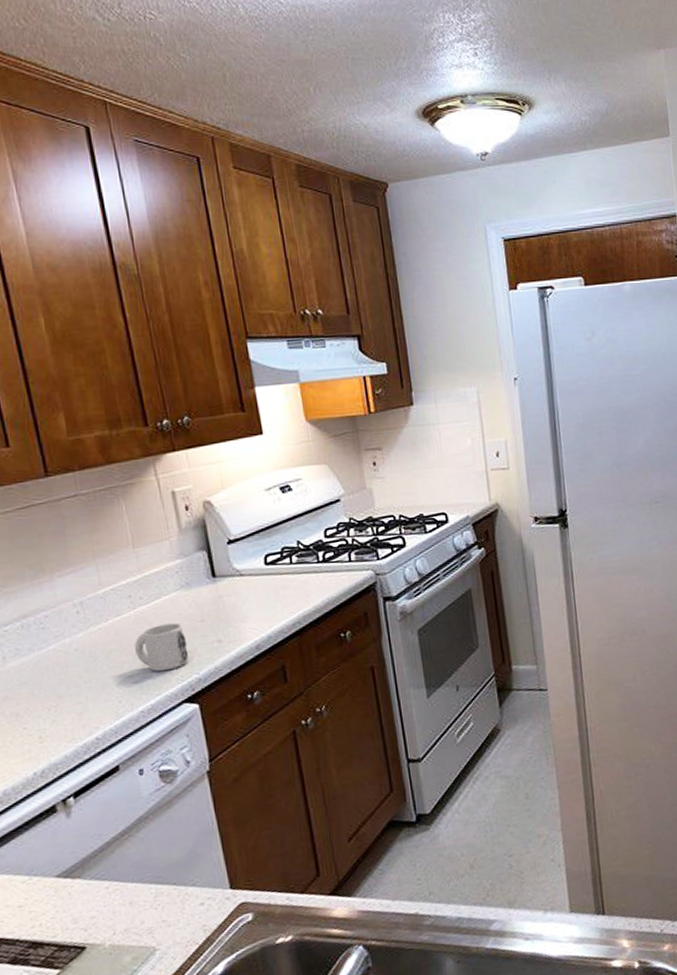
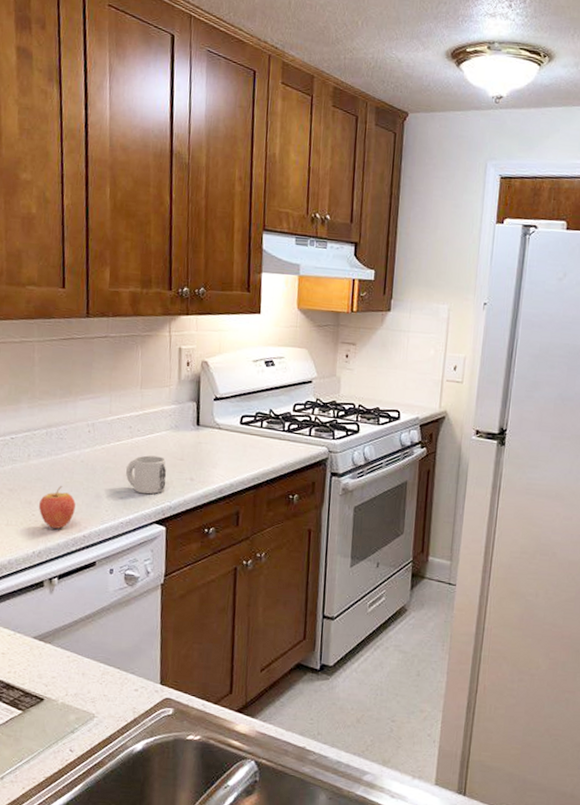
fruit: none [30,685,79,739] -> present [39,486,76,529]

